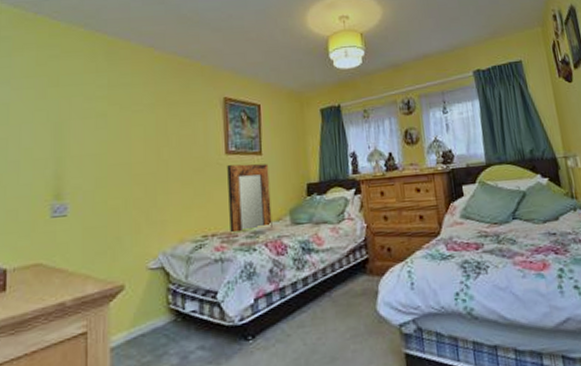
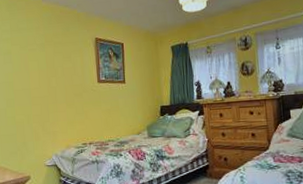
home mirror: present [227,163,273,232] -> none [99,90,134,141]

